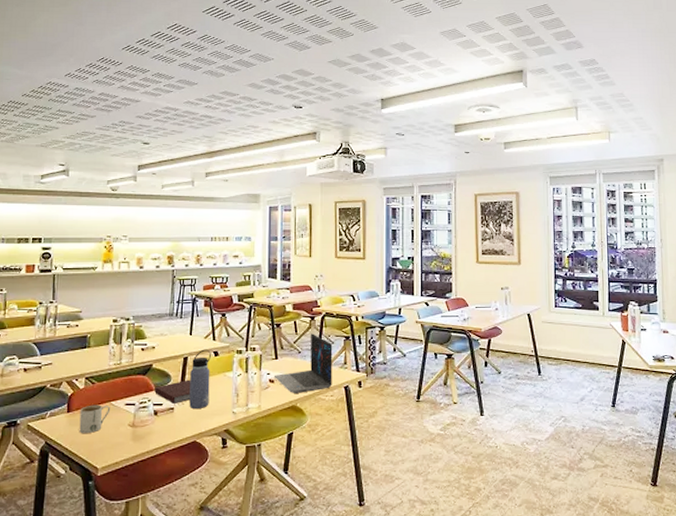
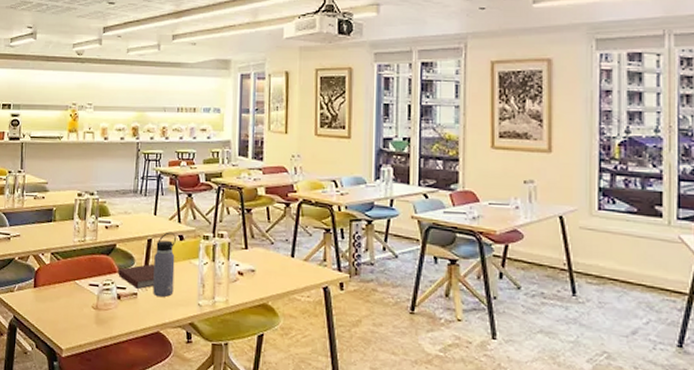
mug: present [79,404,111,433] -> none [45,282,75,311]
laptop: present [273,333,333,393] -> none [243,222,310,290]

